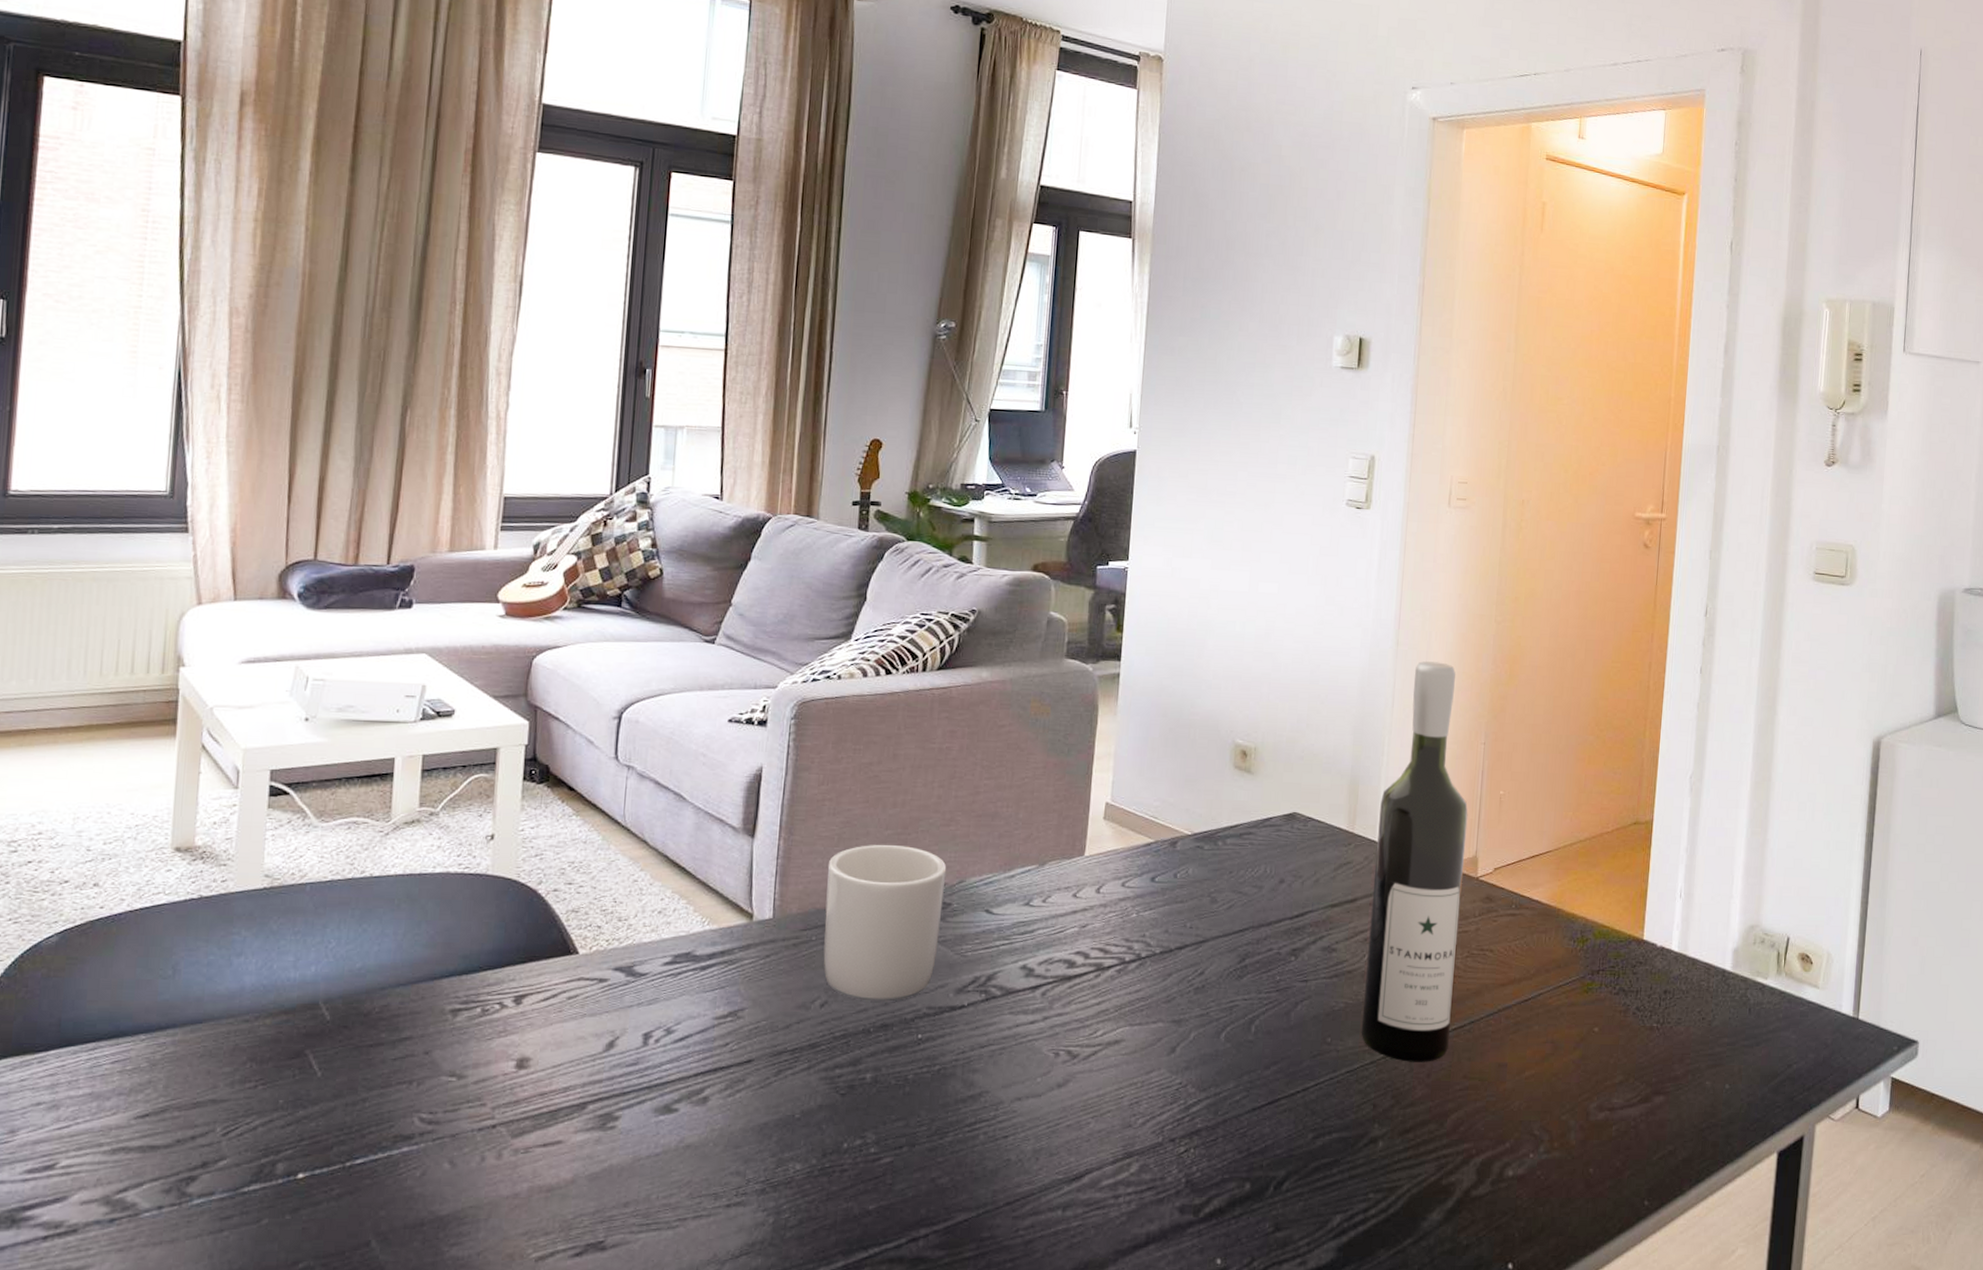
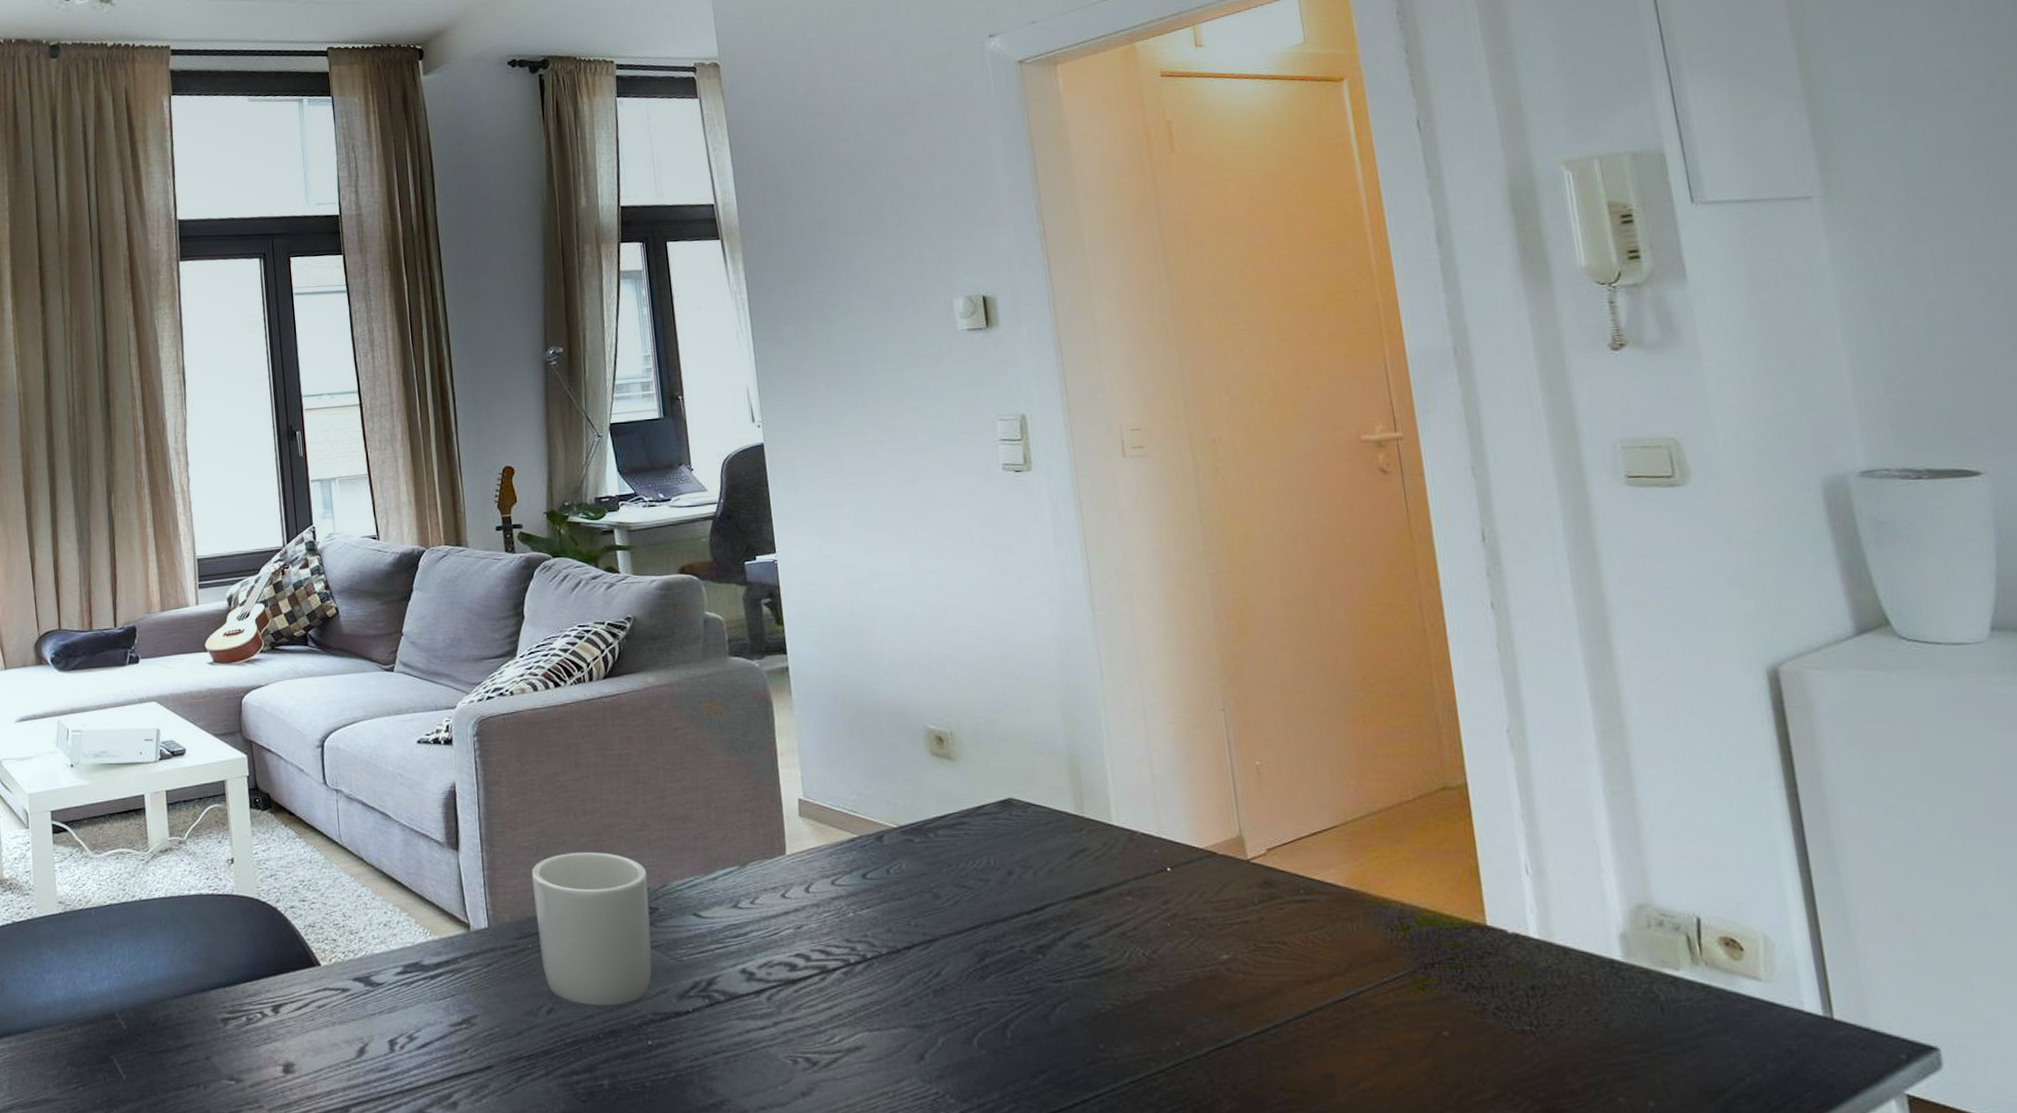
bottle: present [1361,661,1468,1062] -> none [1109,625,1253,1072]

